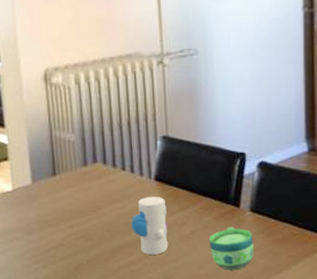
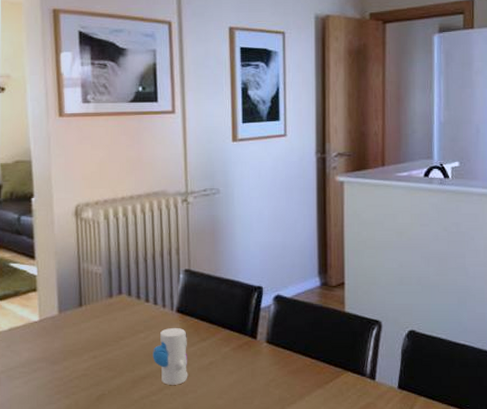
cup: present [208,226,254,270] -> none [226,357,269,401]

